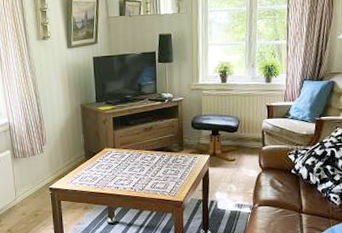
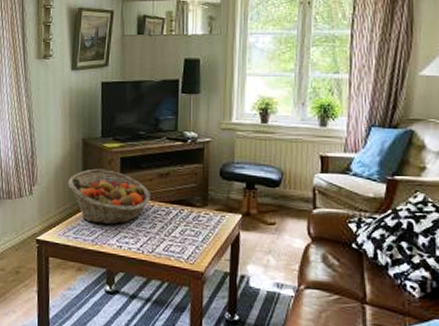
fruit basket: none [71,127,139,172] -> present [68,168,150,225]

